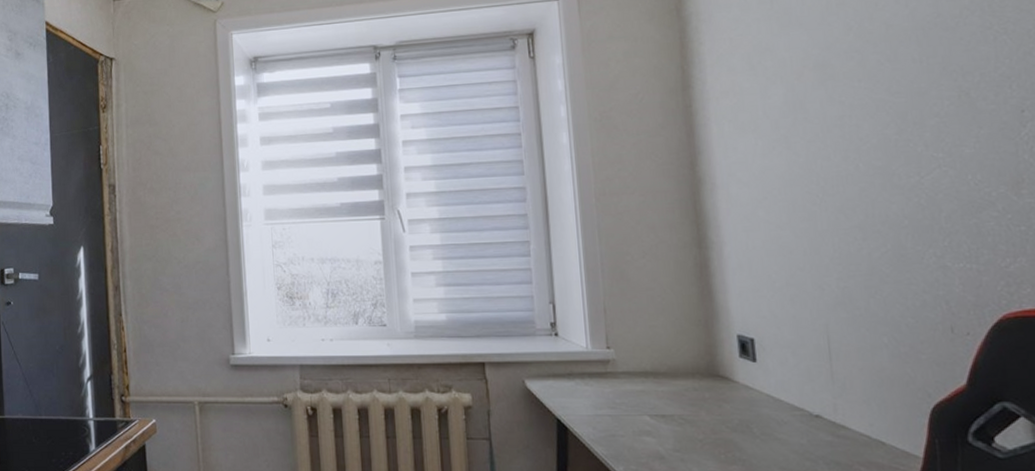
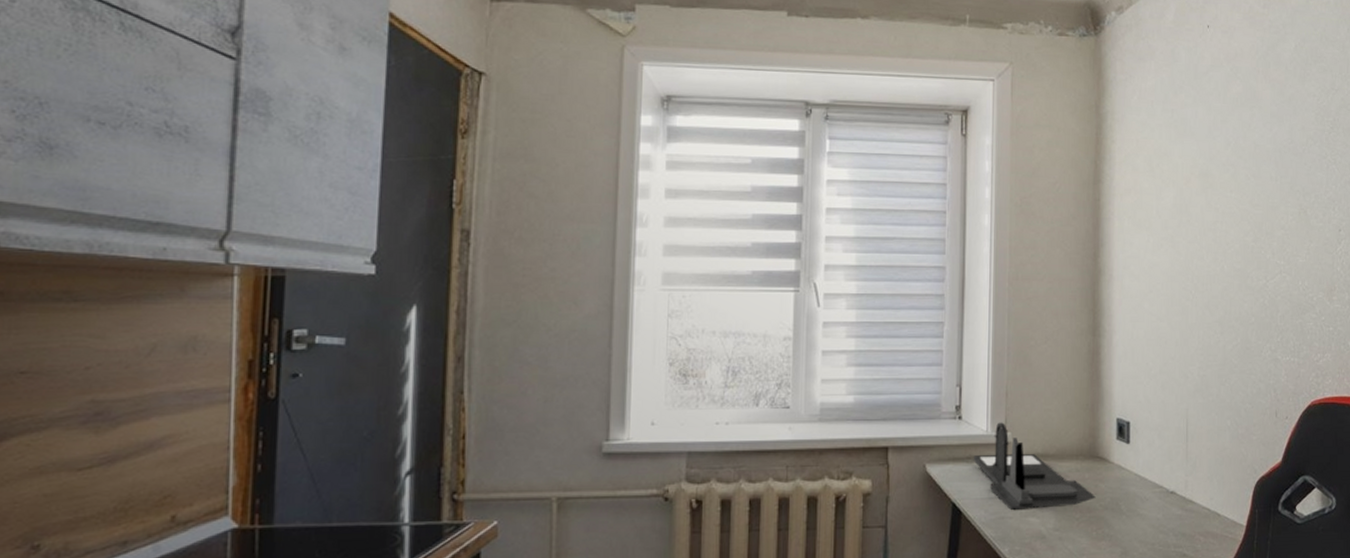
desk organizer: none [574,339,721,429] -> present [973,422,1096,511]

